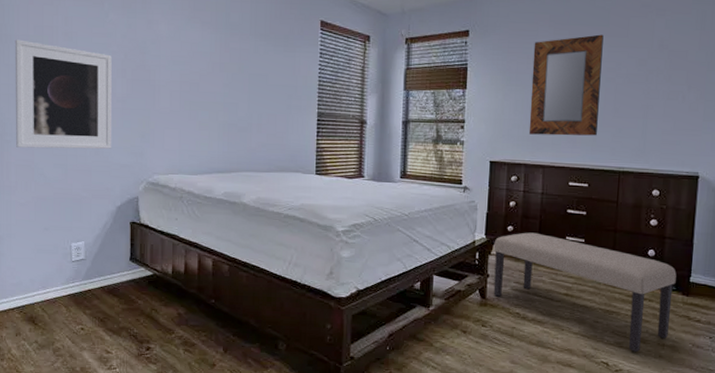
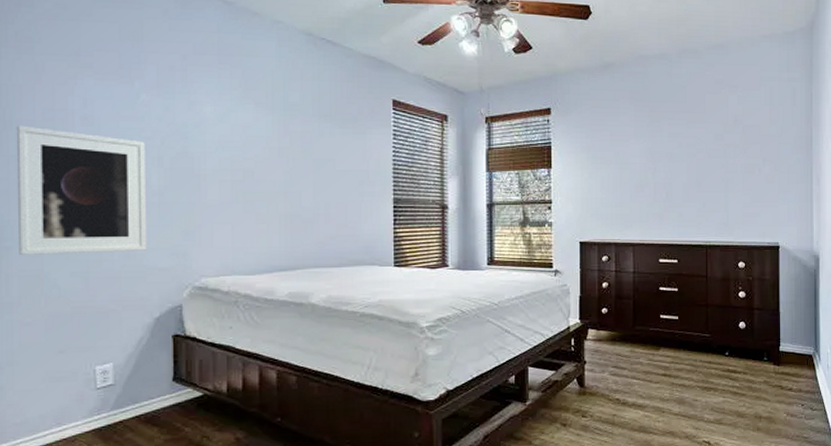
bench: present [493,232,677,353] -> none [589,313,767,428]
home mirror: present [528,34,604,136] -> none [616,110,682,213]

